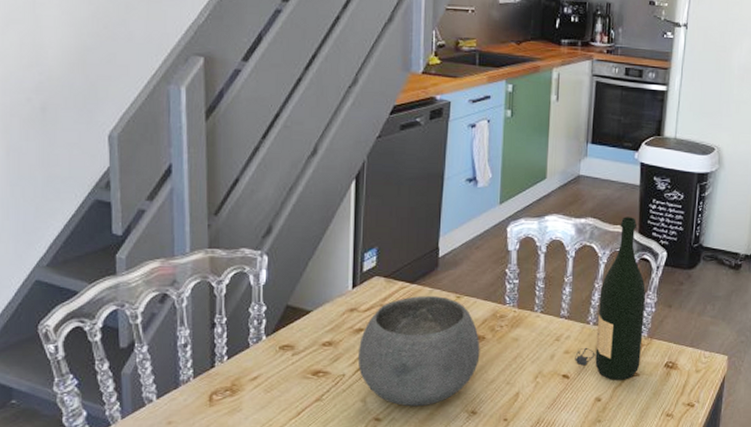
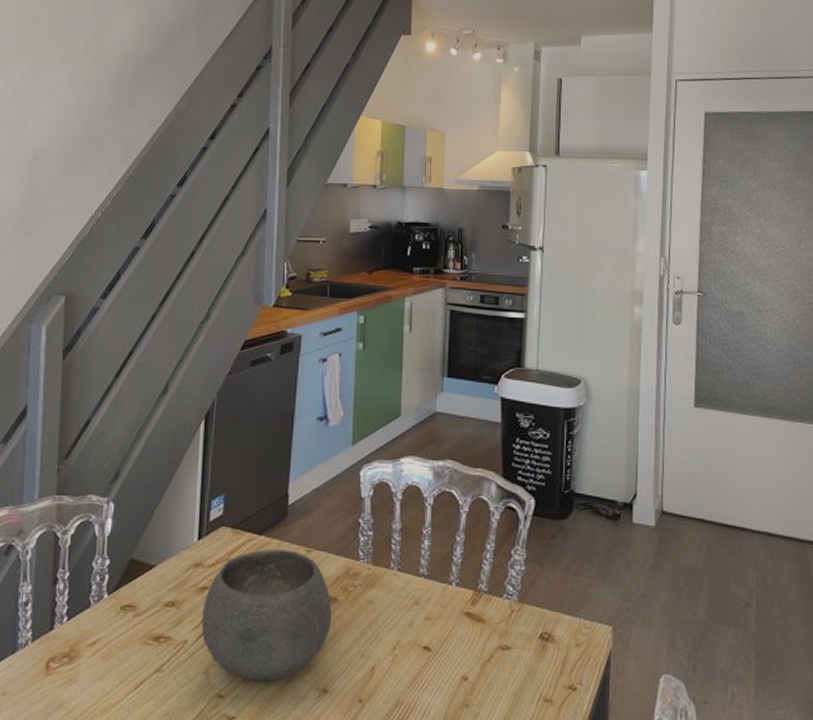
wine bottle: present [575,217,646,380] -> none [437,458,514,655]

